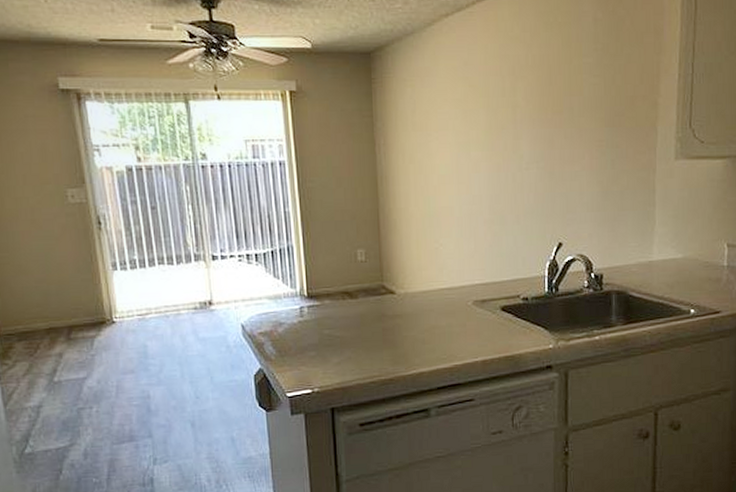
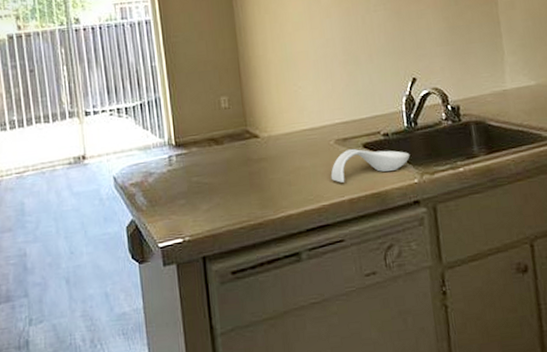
spoon rest: none [465,310,548,344] -> present [330,148,410,183]

